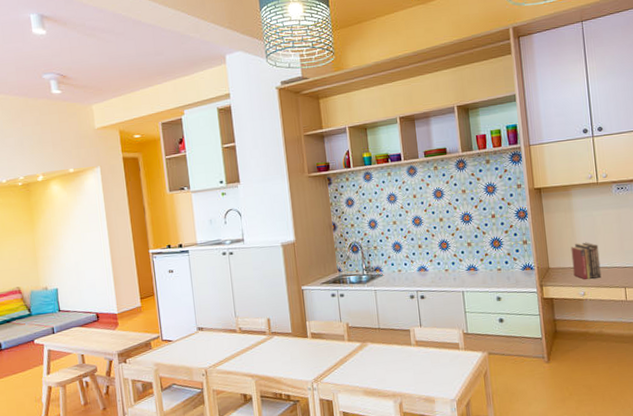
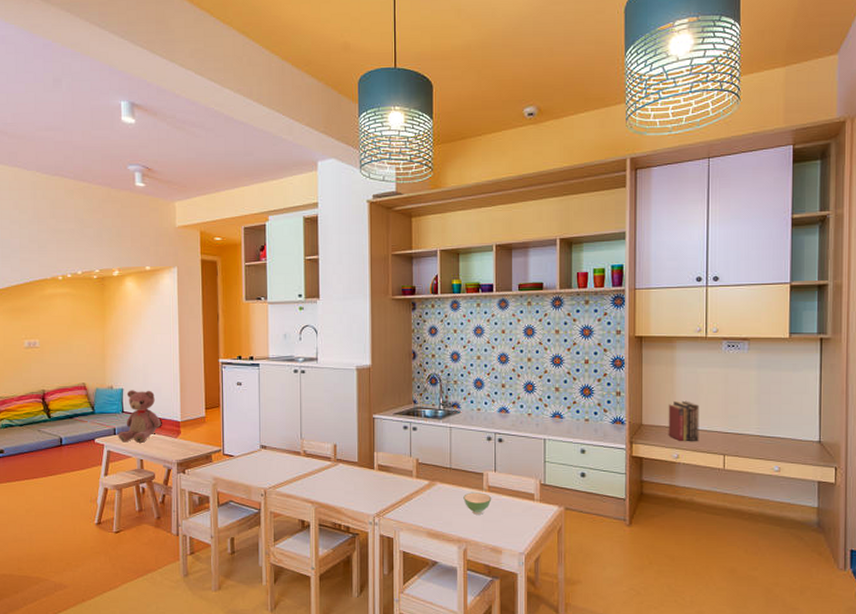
teddy bear: none [57,287,99,340] -> present [118,390,161,443]
bowl: none [394,348,421,369] -> present [463,492,492,515]

